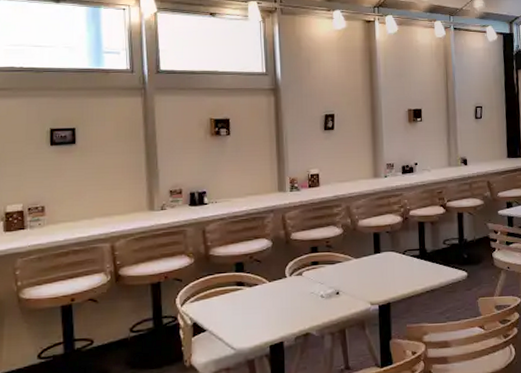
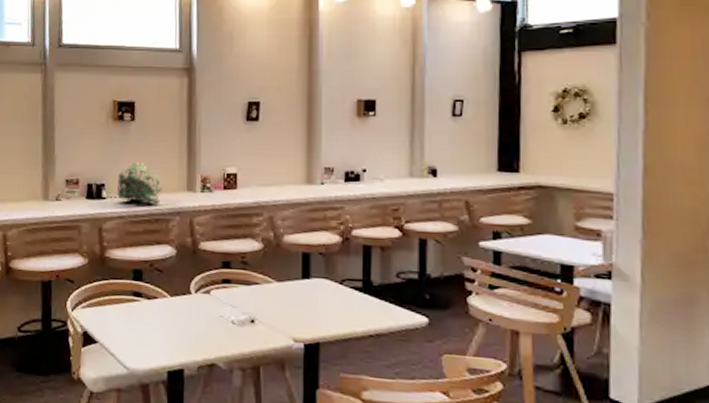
plant: none [218,170,258,206] -> present [117,162,163,204]

